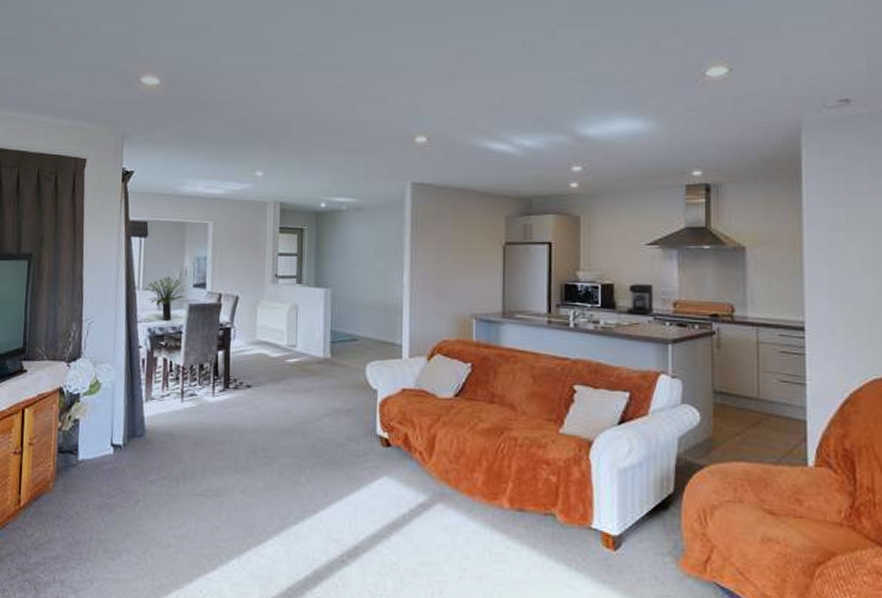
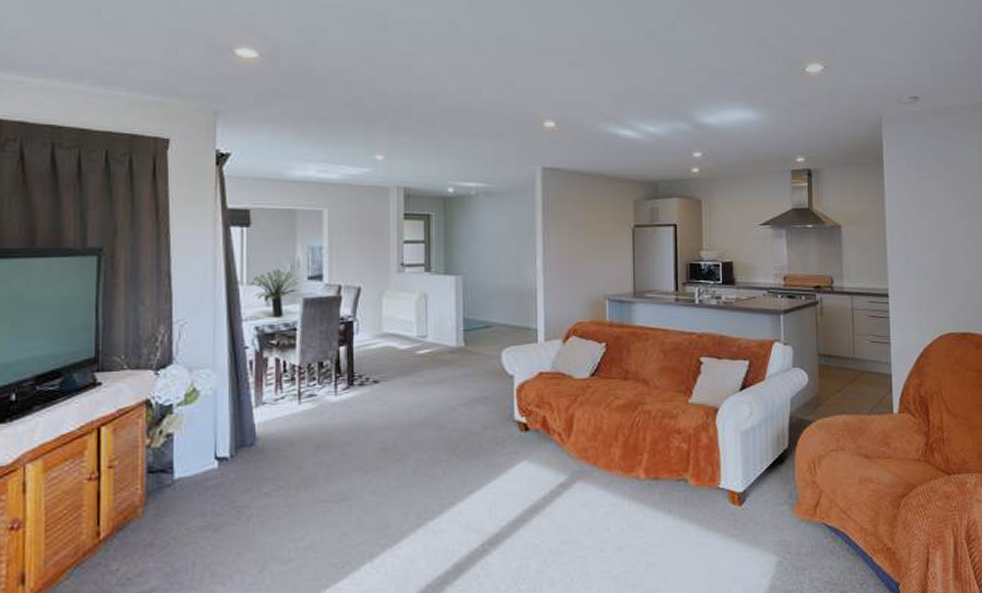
coffee maker: present [626,284,653,315] -> none [744,261,767,289]

